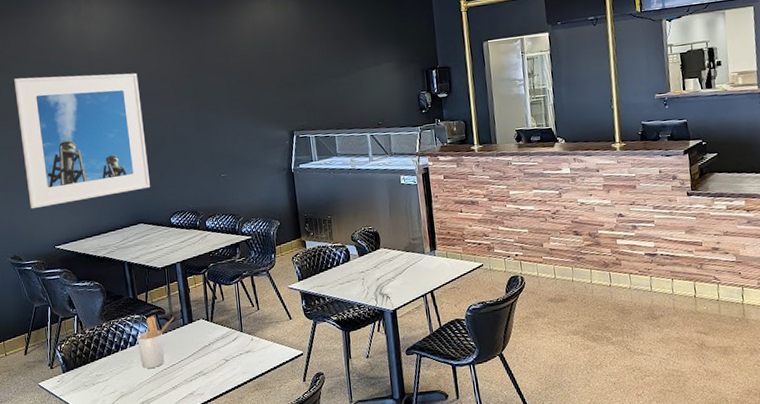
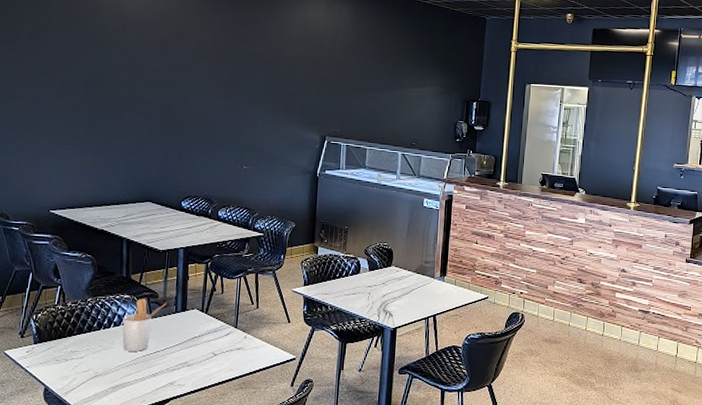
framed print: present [14,73,150,209] -> none [29,27,173,168]

